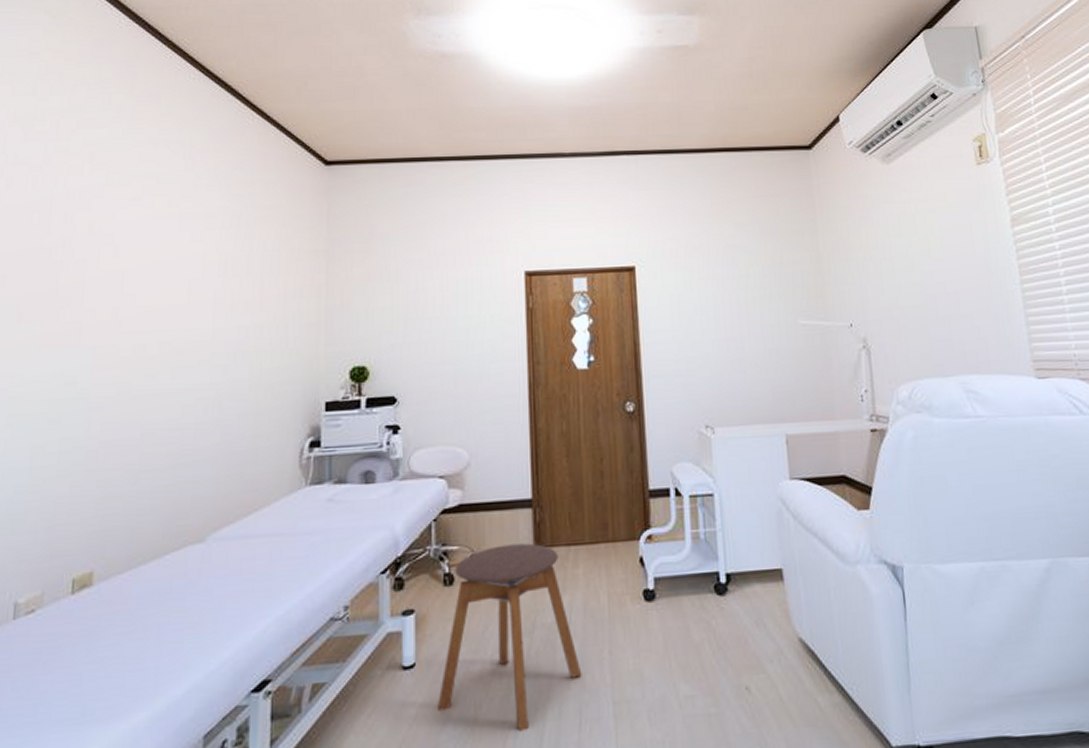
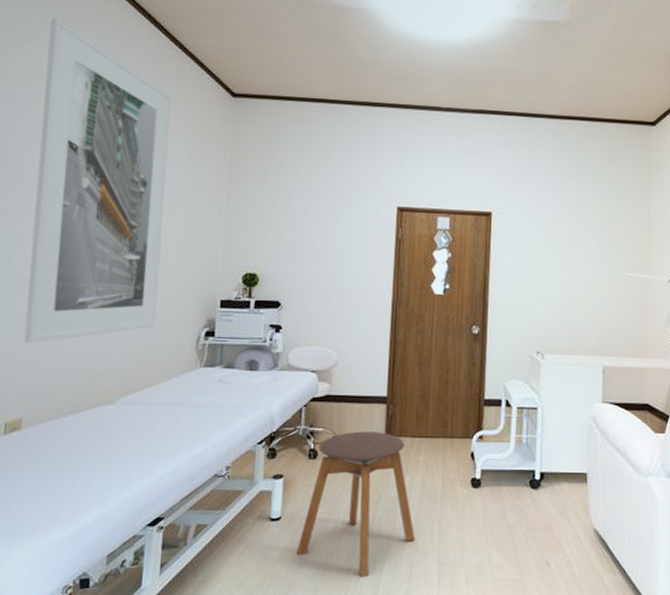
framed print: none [92,97,255,478] -> present [23,17,171,343]

